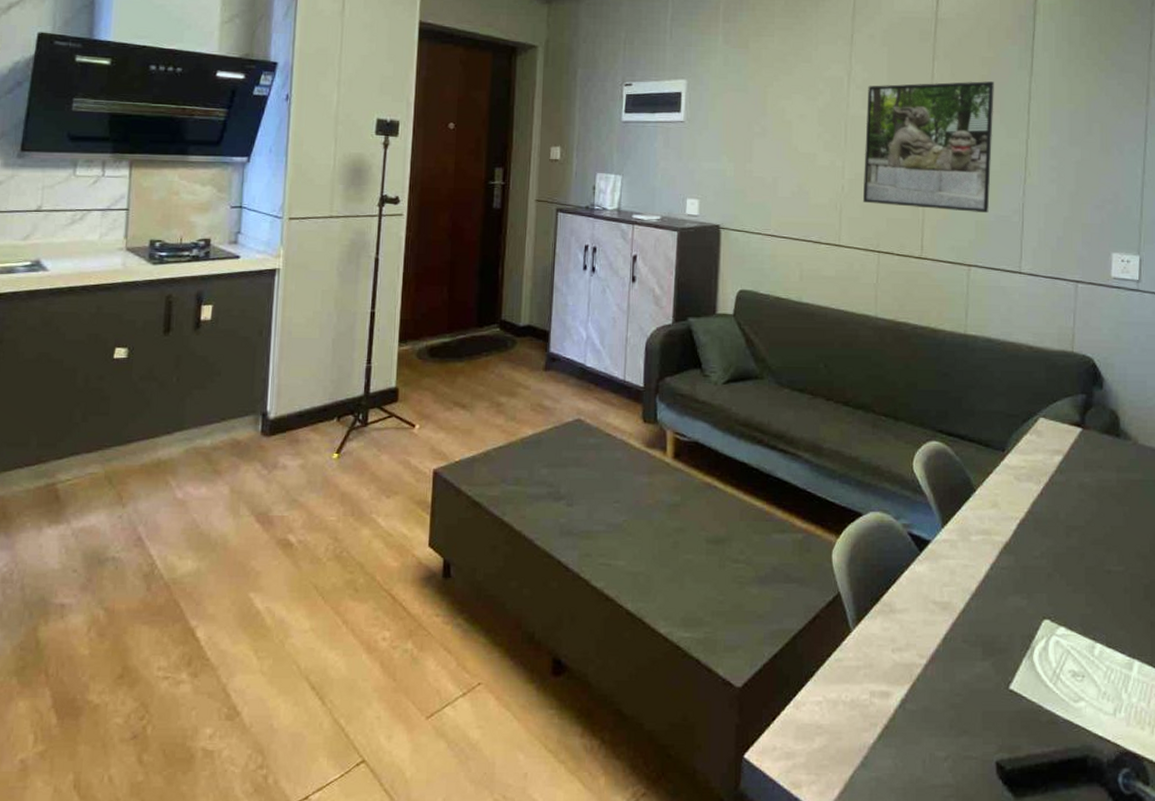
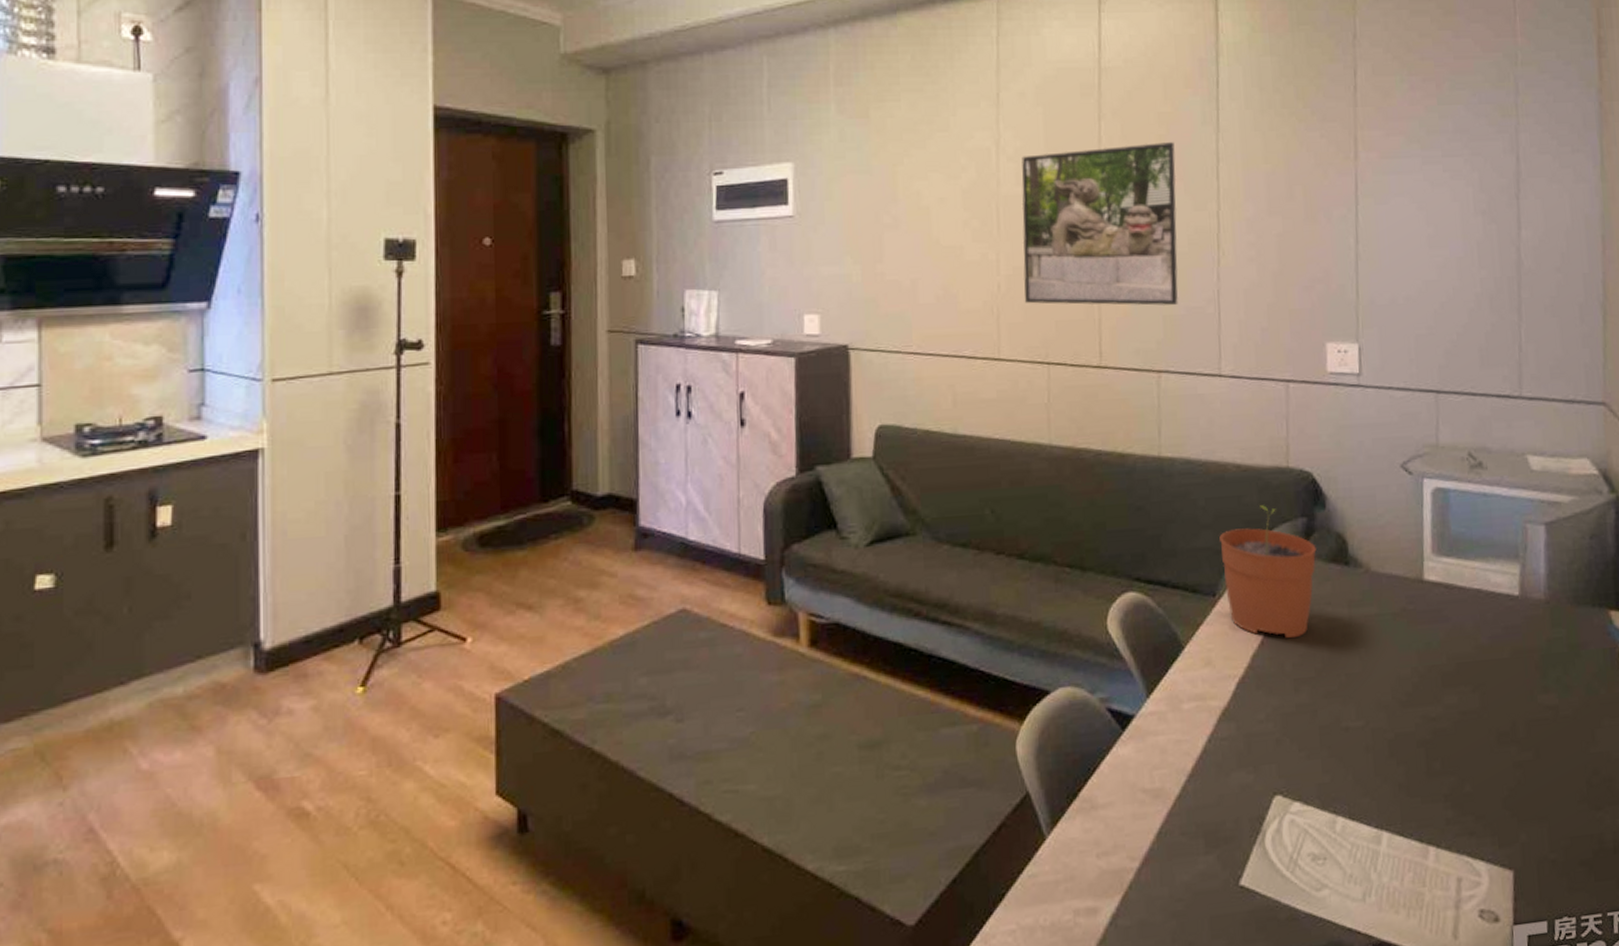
plant pot: none [1011,381,1093,492] -> present [1219,505,1317,638]

